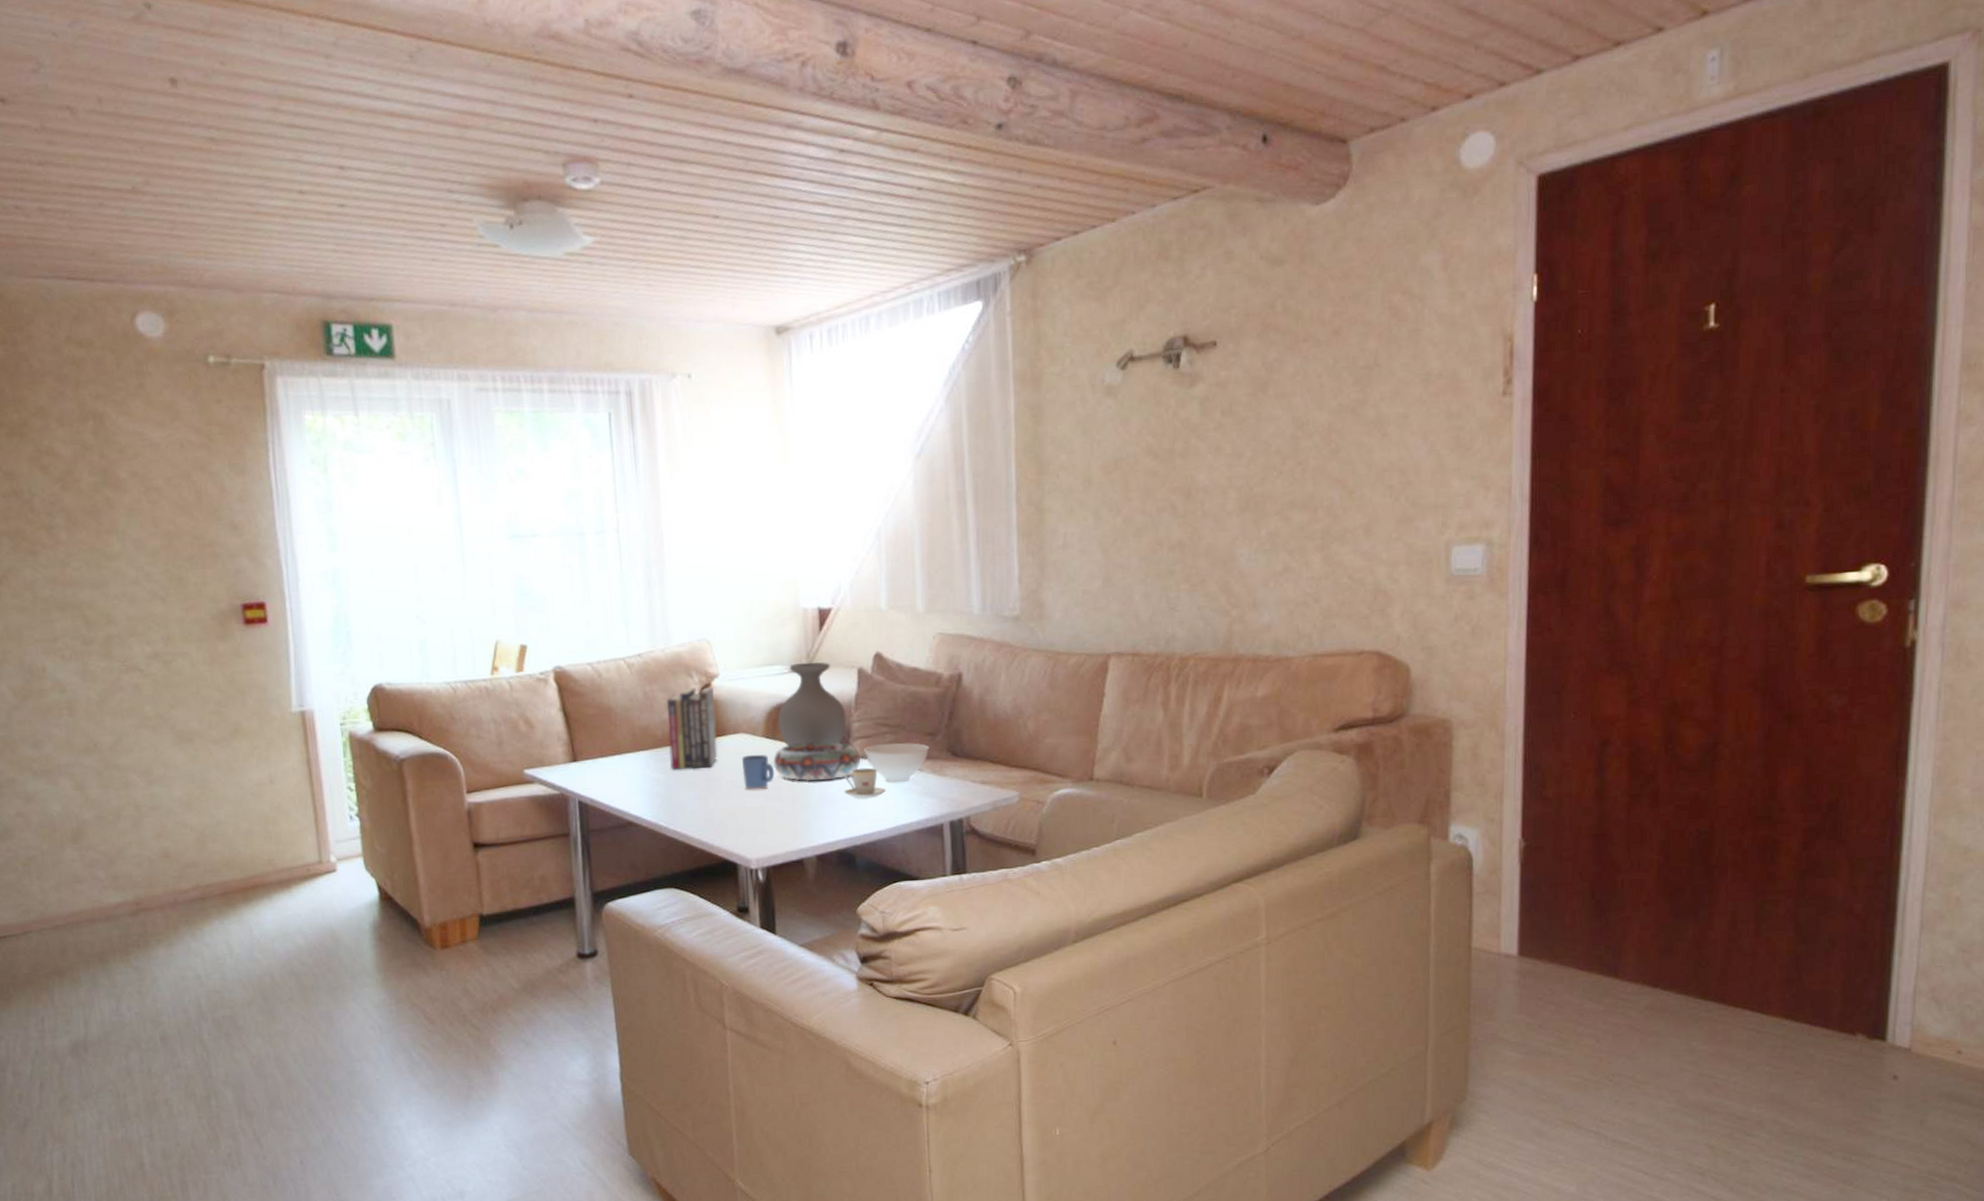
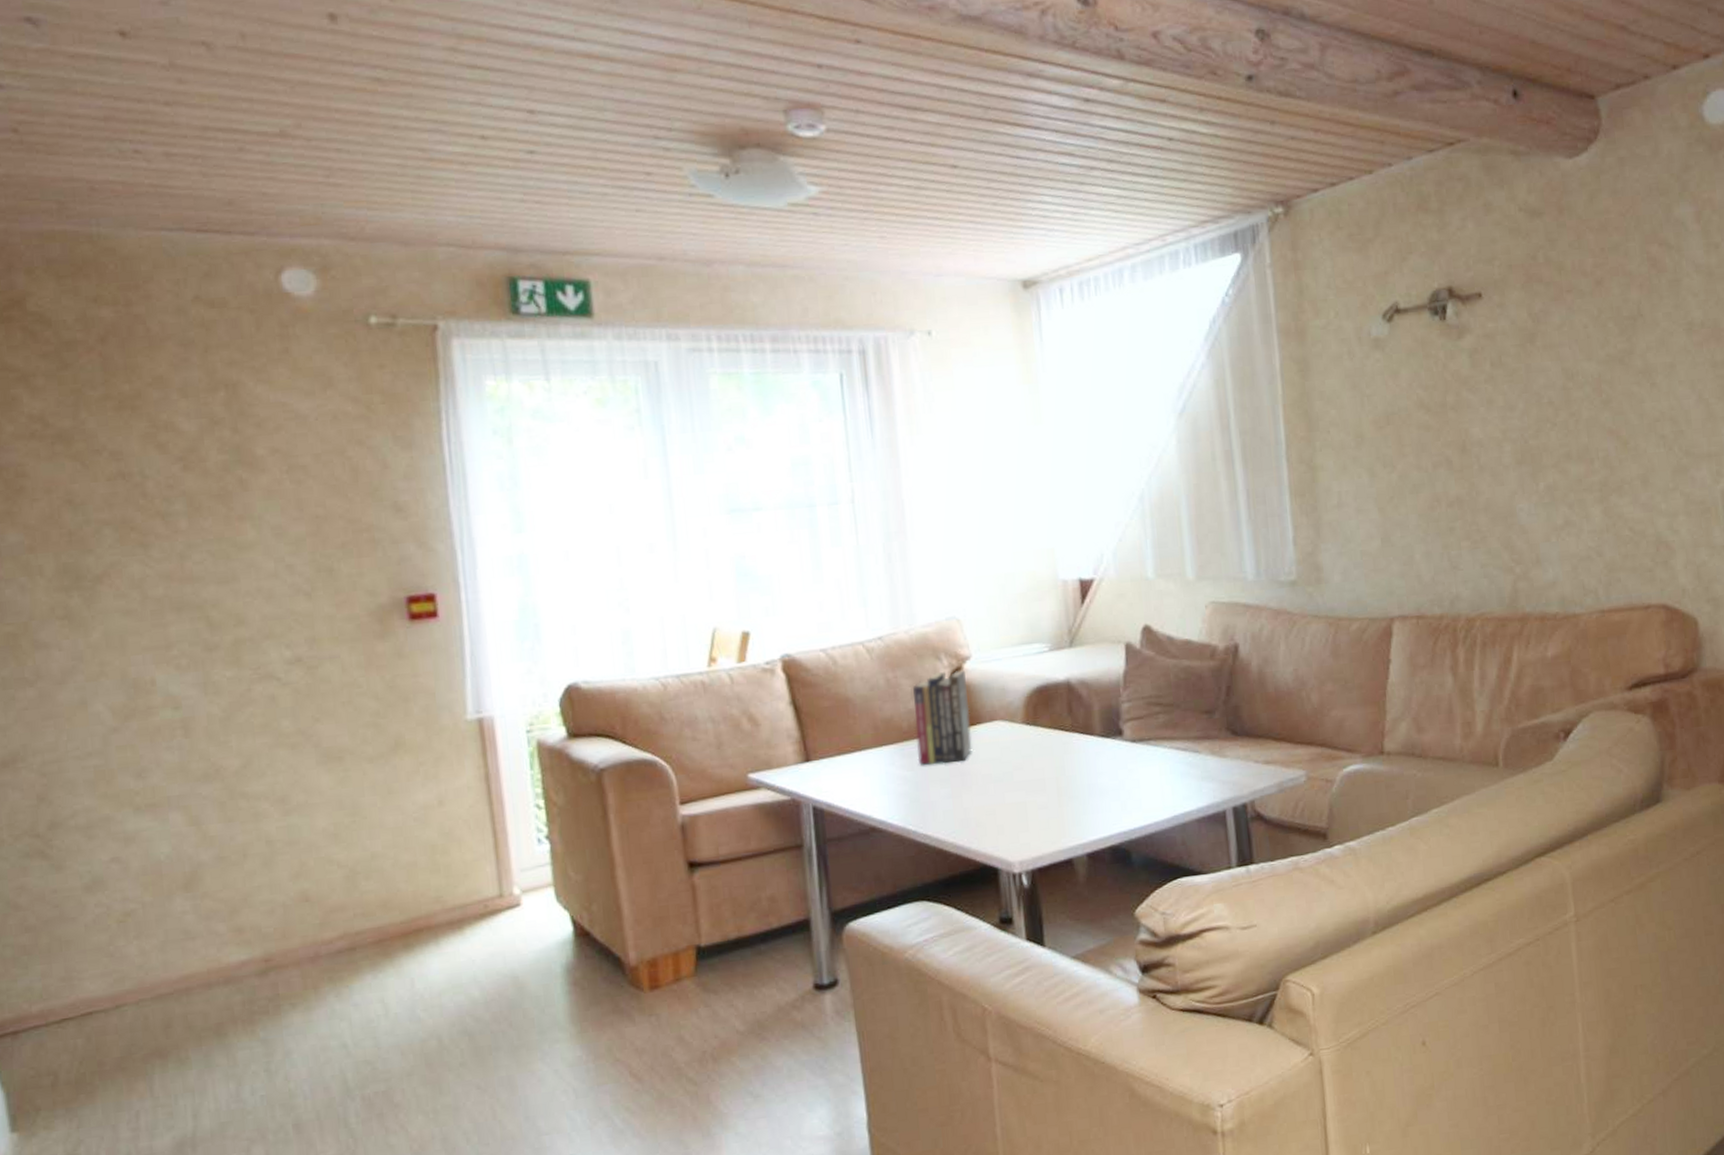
mug: present [741,754,775,790] -> none [999,743,1037,784]
decorative bowl: present [773,741,861,781] -> none [1034,725,1132,771]
vase: present [778,662,847,747] -> none [1039,638,1115,733]
teacup: present [844,767,887,799] -> none [1114,752,1162,788]
bowl: present [863,743,929,783] -> none [1135,722,1207,768]

